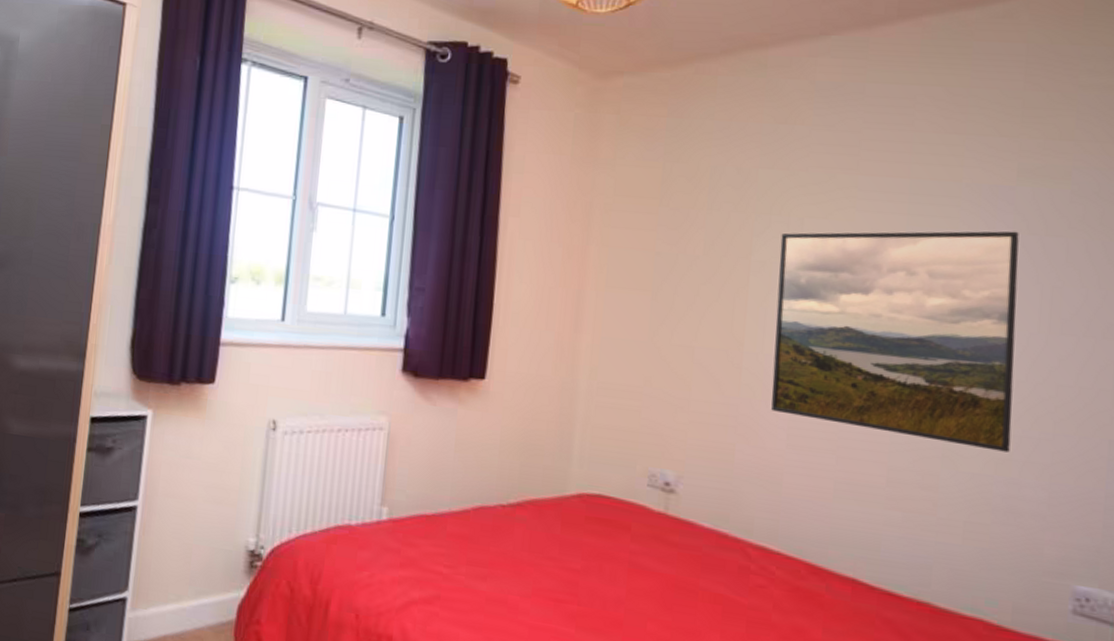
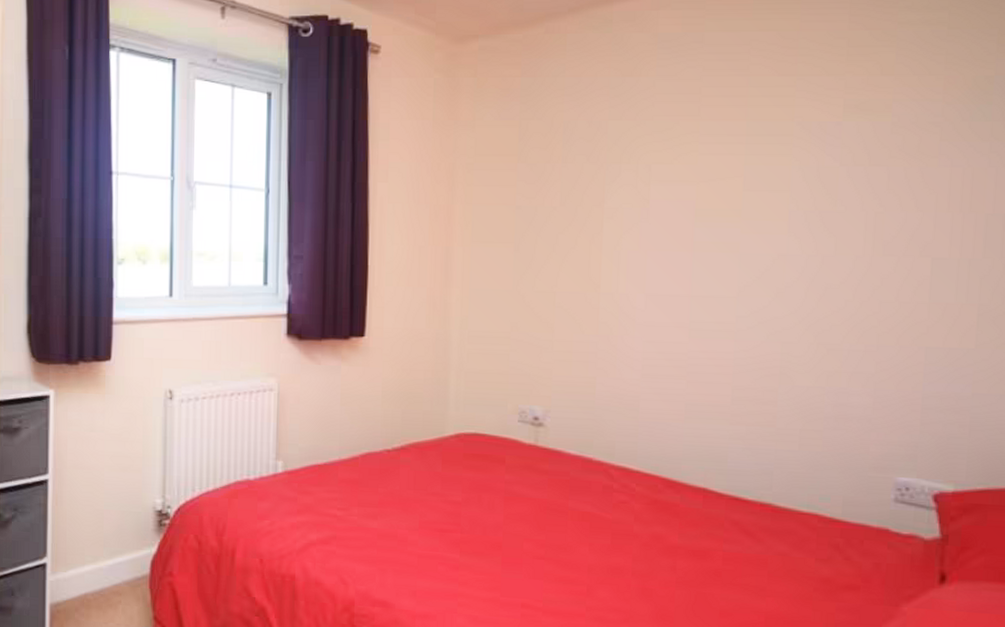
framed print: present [771,231,1019,453] -> none [627,163,846,365]

